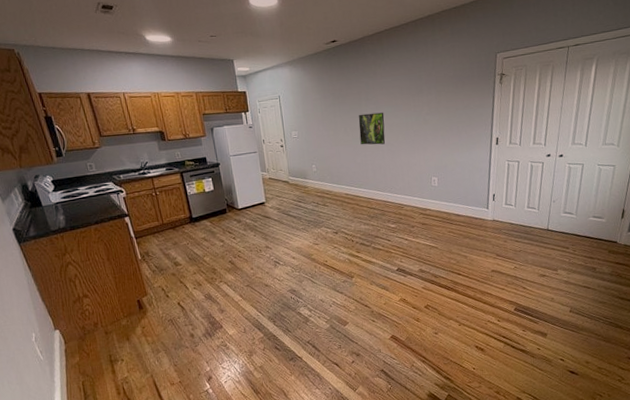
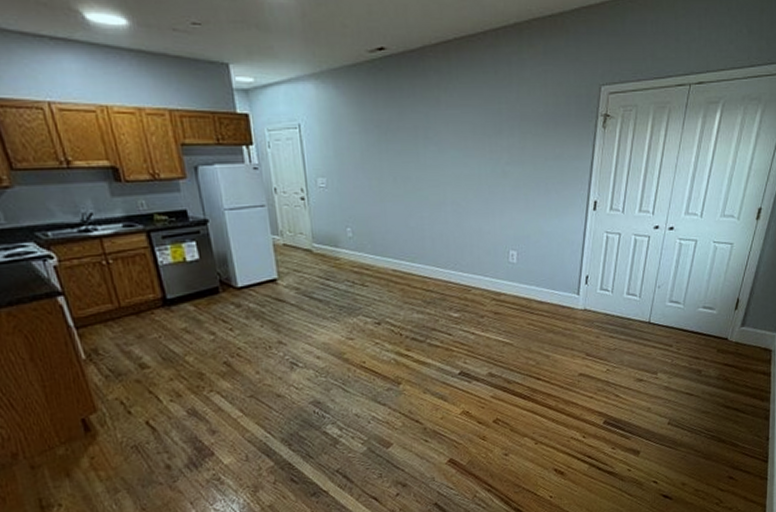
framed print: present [358,112,386,145] -> none [413,157,450,203]

